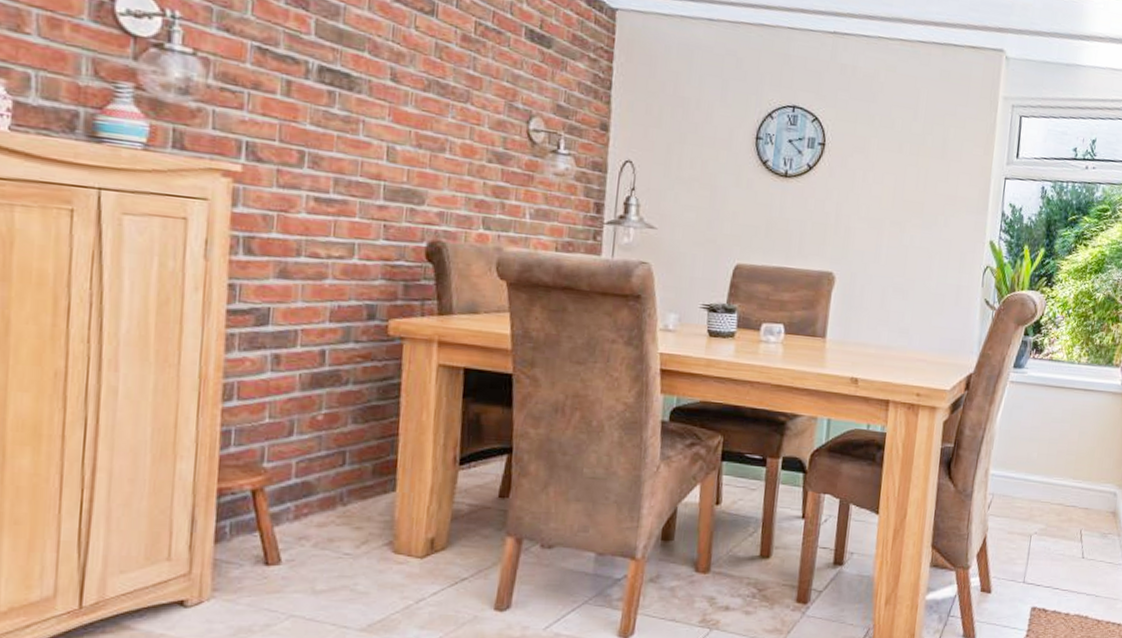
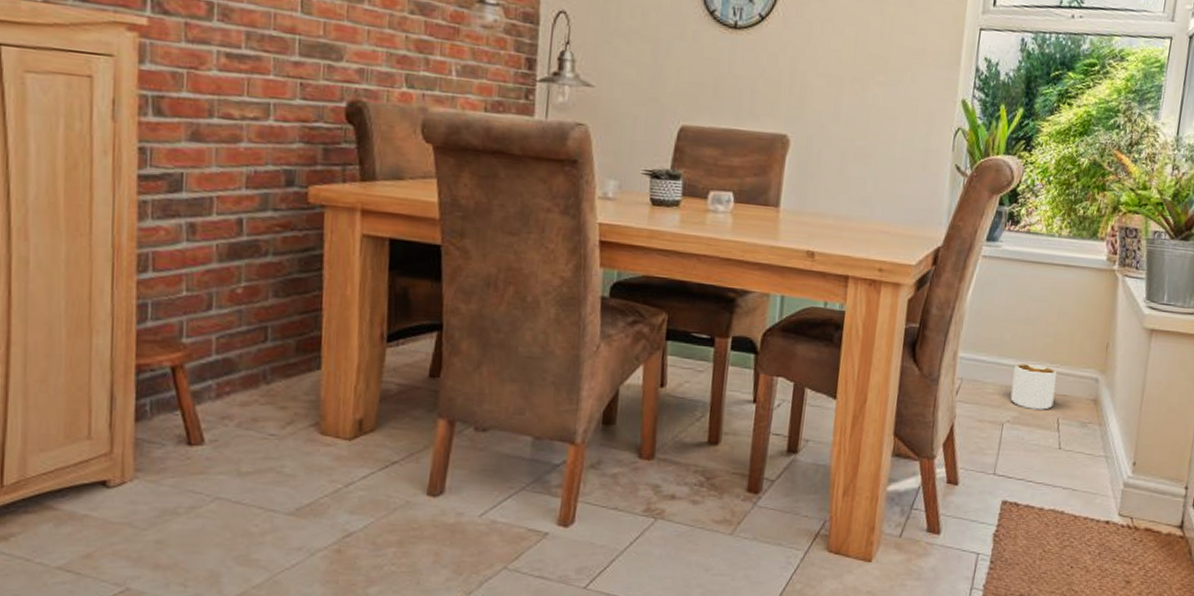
planter: none [1037,480,1079,522] -> present [1010,363,1057,410]

